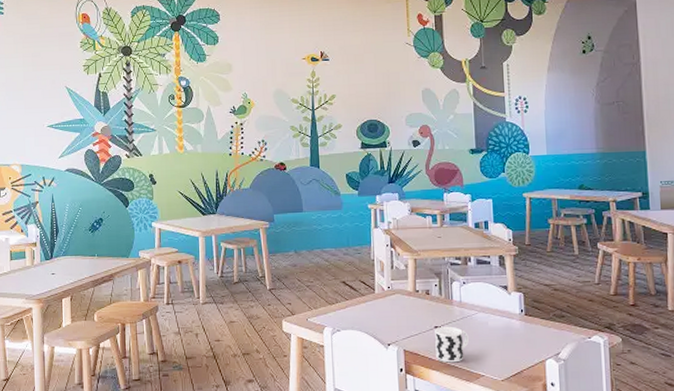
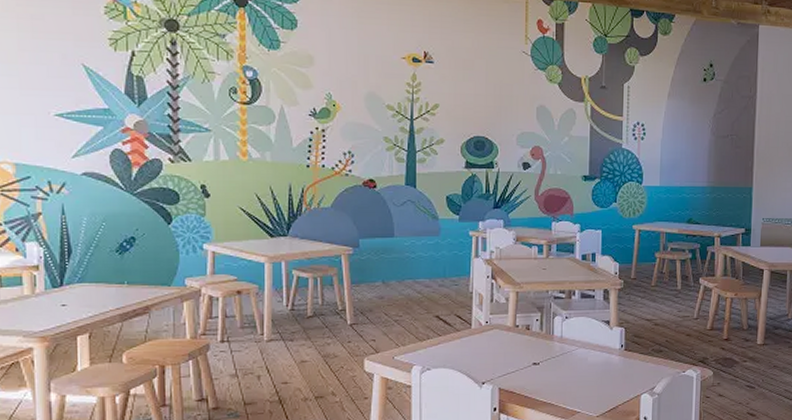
cup: present [435,326,469,363] -> none [532,362,567,400]

